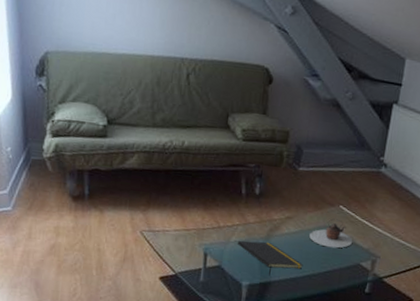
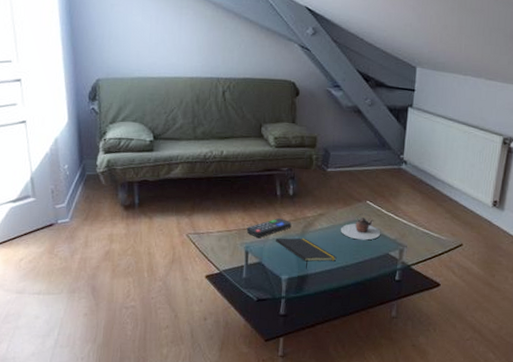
remote control: none [206,219,256,239] -> present [246,218,292,238]

